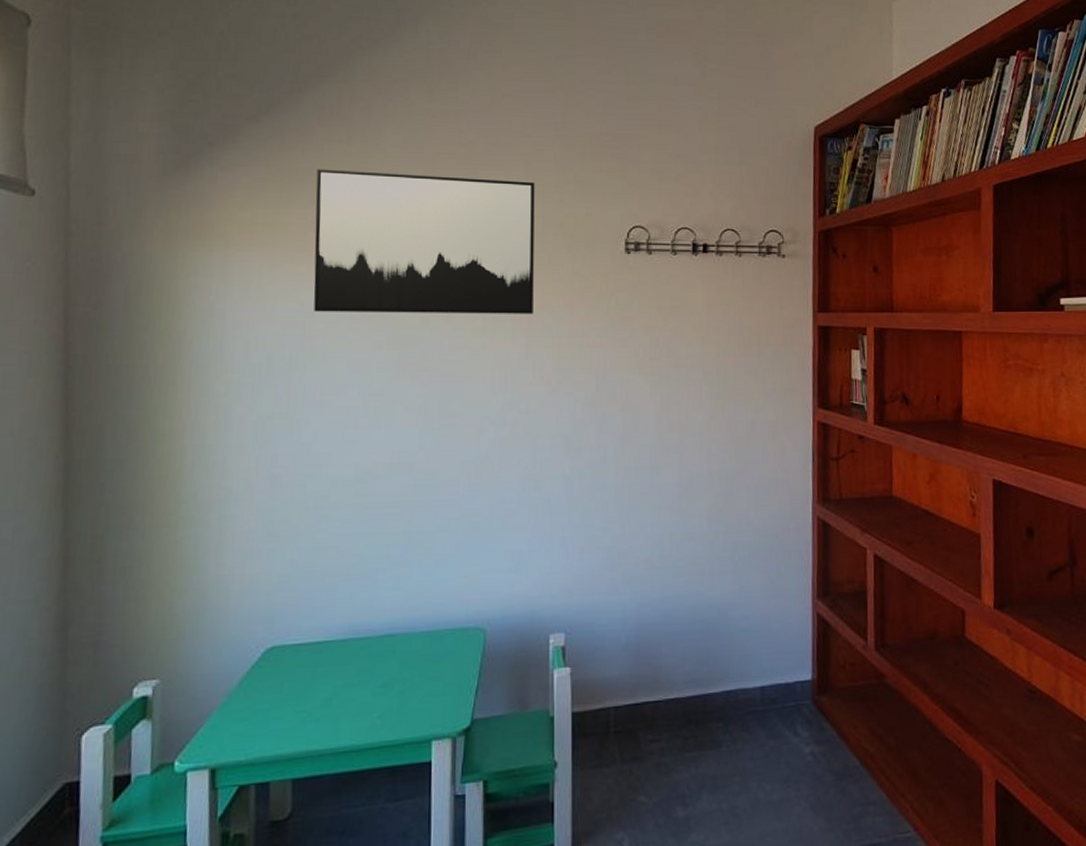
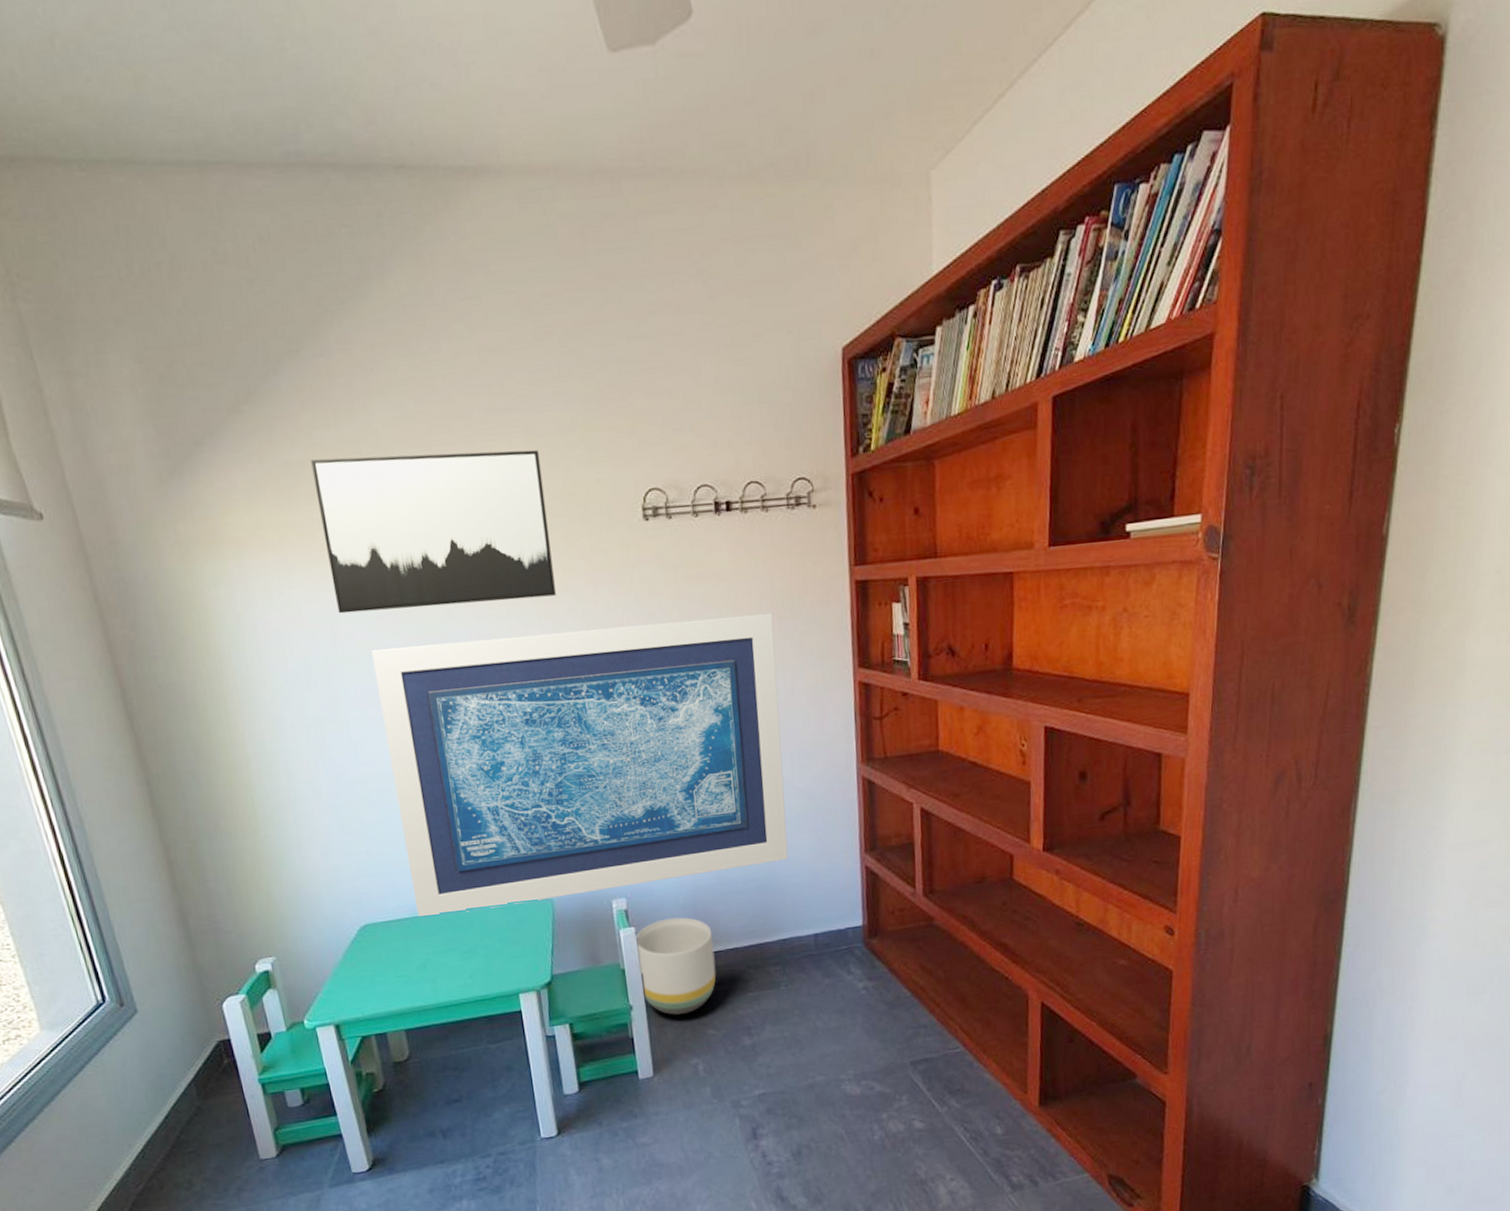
wall art: none [333,348,740,640] -> present [371,614,788,916]
planter: none [569,659,653,776] -> present [635,917,716,1015]

